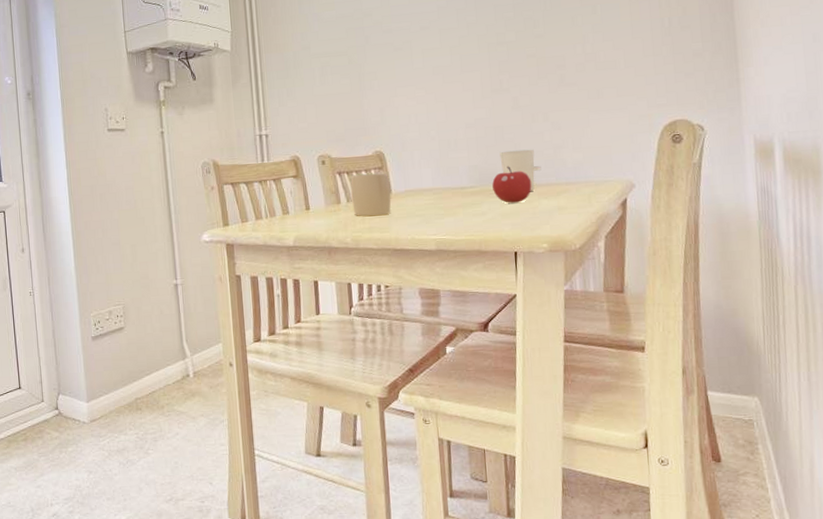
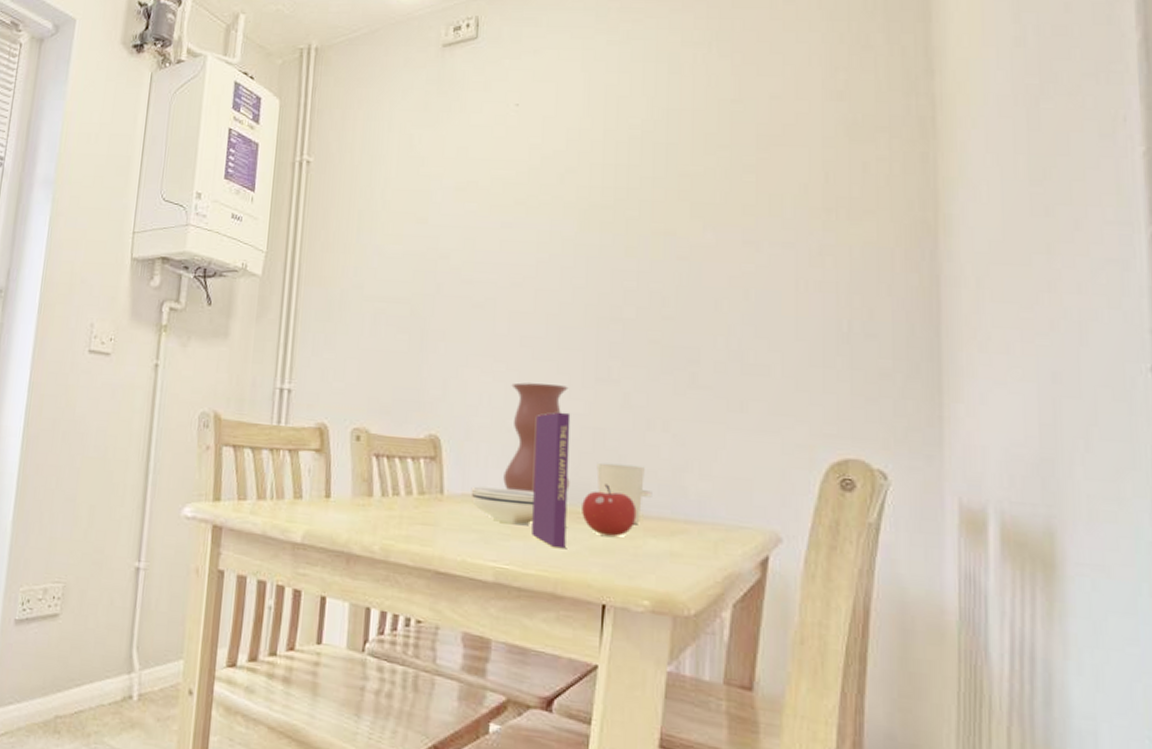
mug: present [350,173,392,217] -> none [387,461,443,523]
bowl: none [411,180,459,206] -> present [471,486,535,525]
vase: none [431,99,482,183] -> present [503,382,570,493]
book: none [452,118,484,218] -> present [532,412,571,549]

